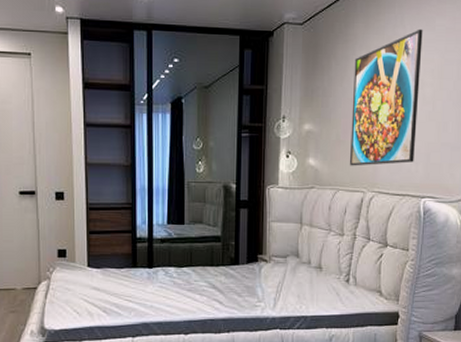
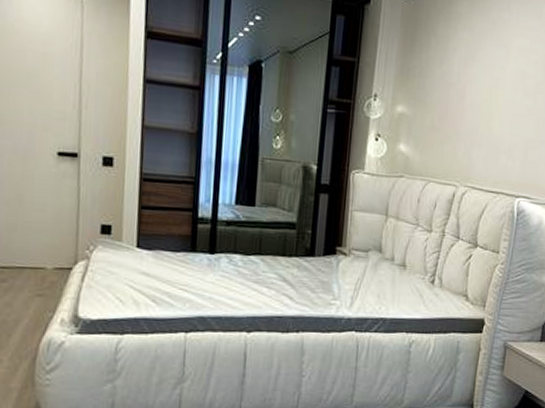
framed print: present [349,29,423,166] -> none [442,15,529,159]

